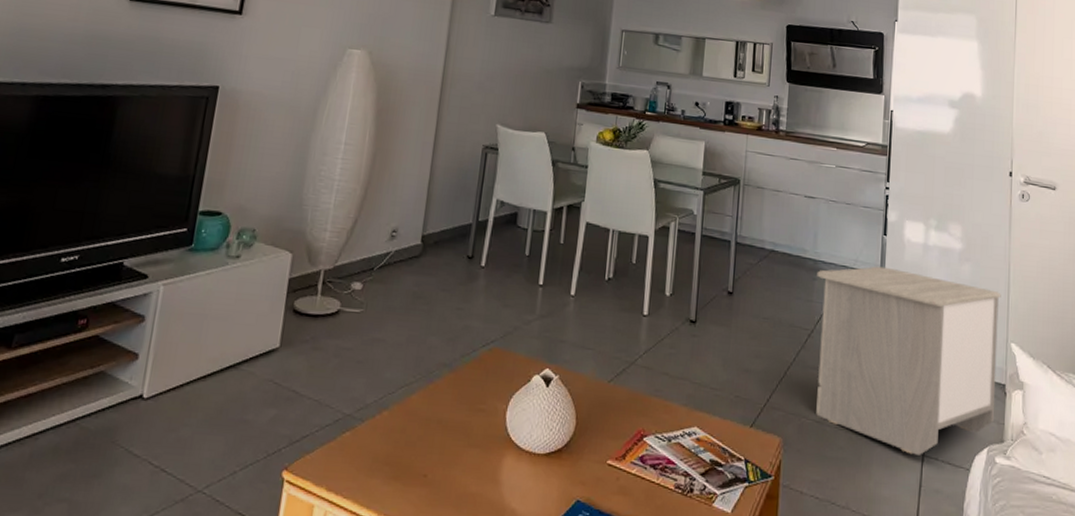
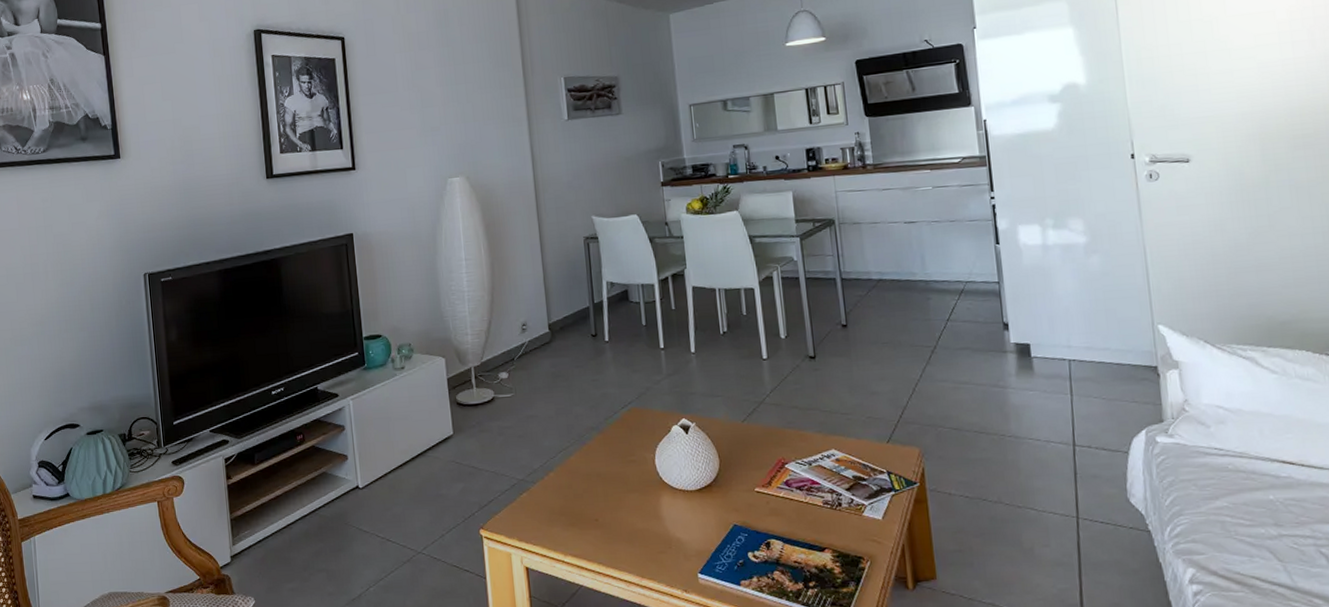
nightstand: present [816,266,1001,455] -> none [930,274,1149,446]

